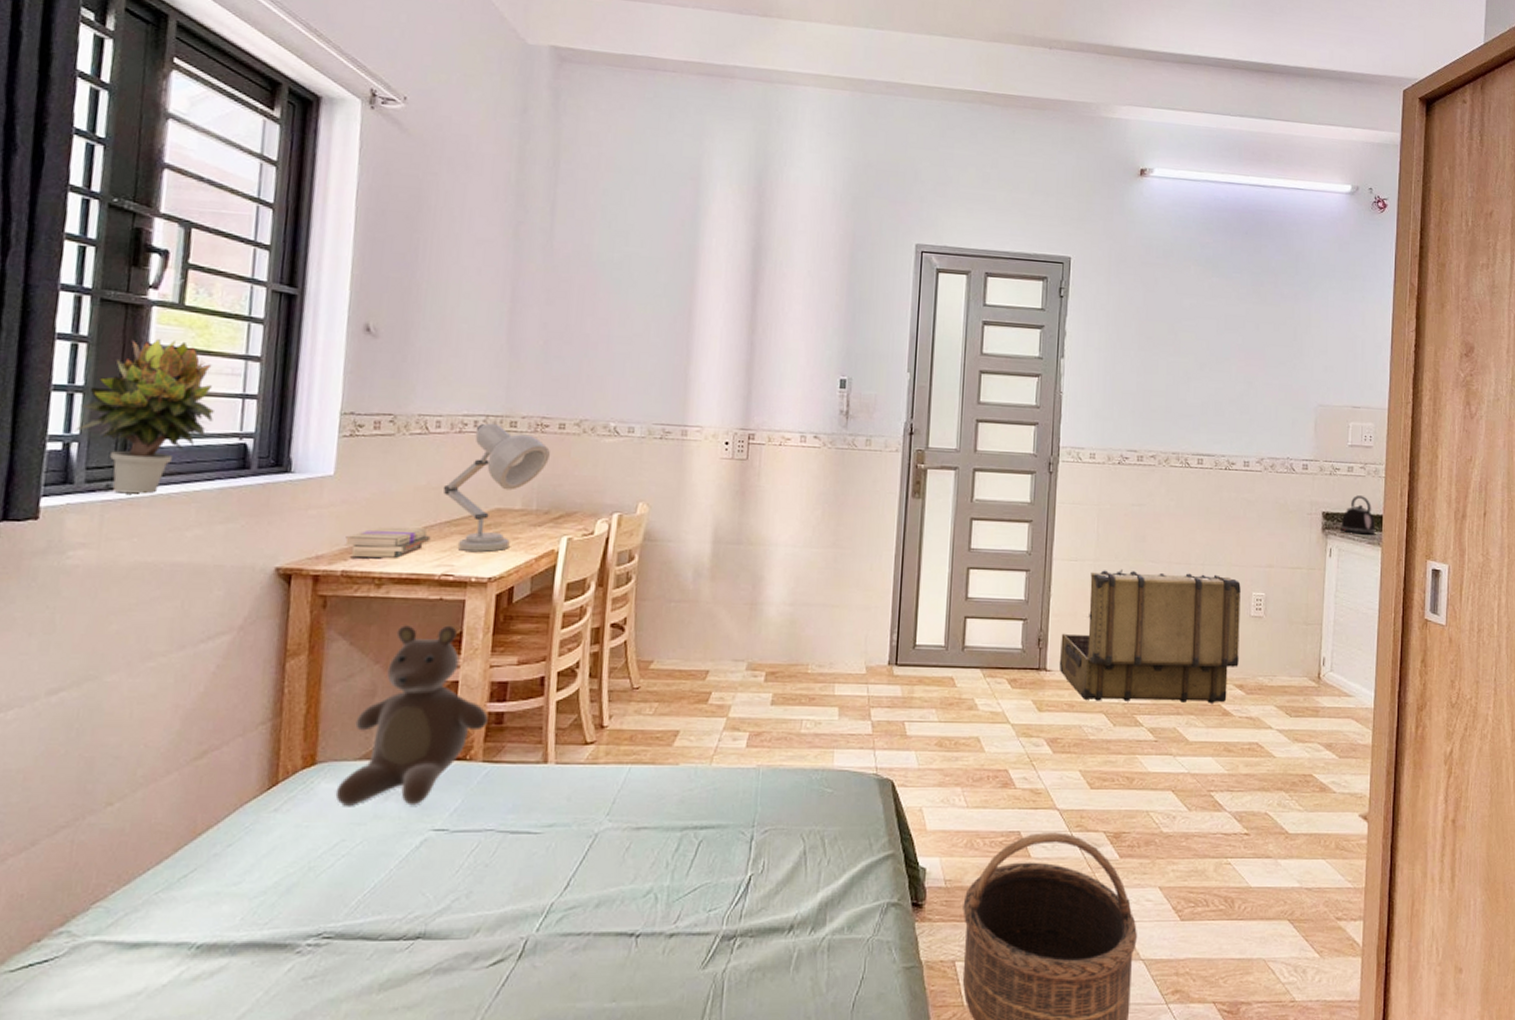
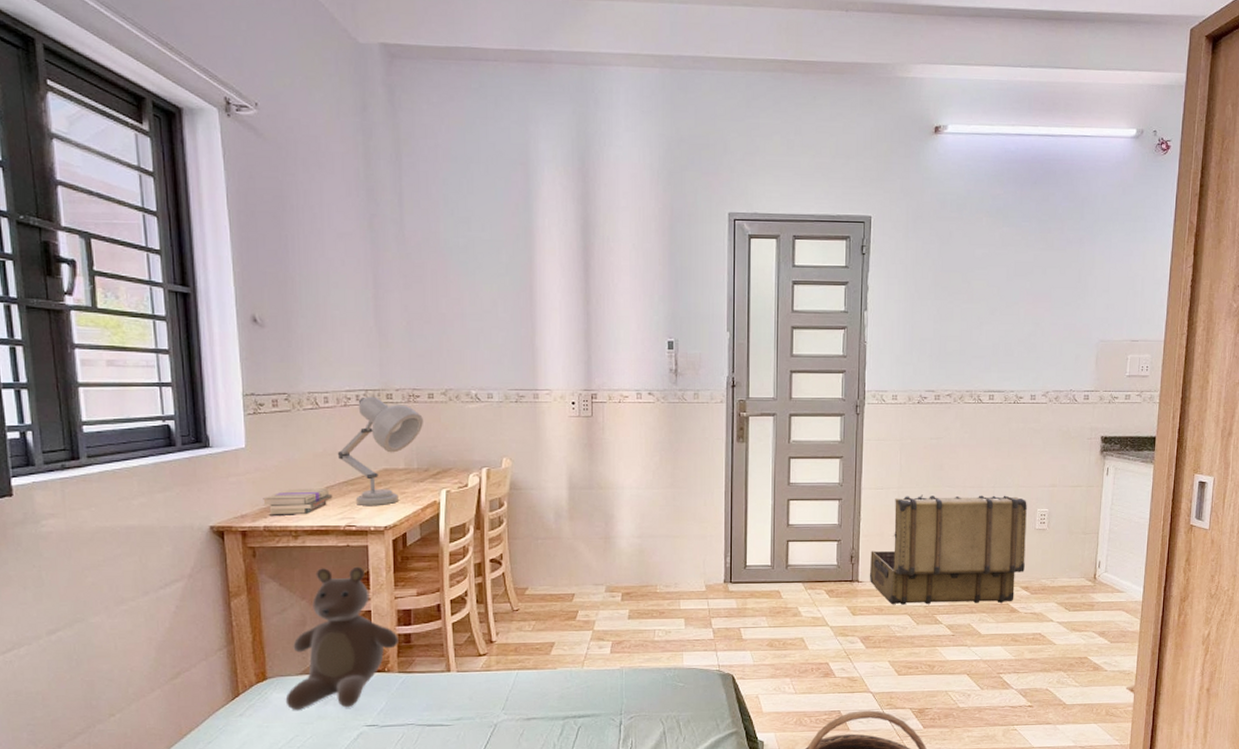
potted plant: present [74,338,214,495] -> none [27,338,138,472]
kettle: present [1341,495,1376,535] -> none [1117,420,1149,454]

